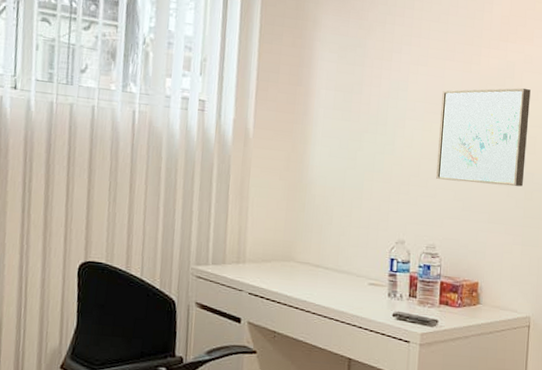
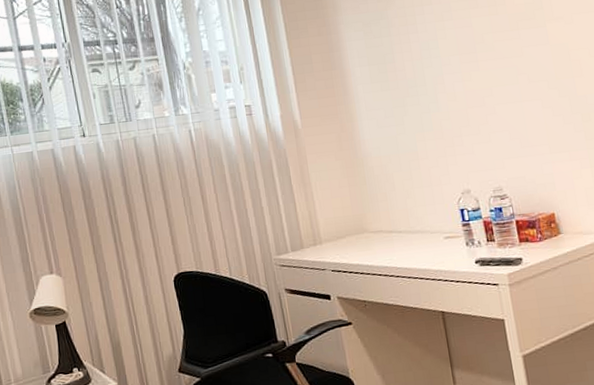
wall art: present [436,88,531,187] -> none [474,15,578,125]

